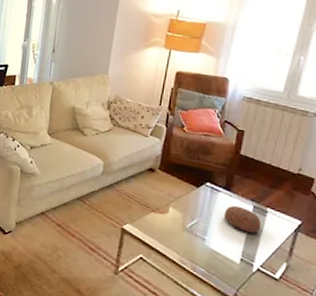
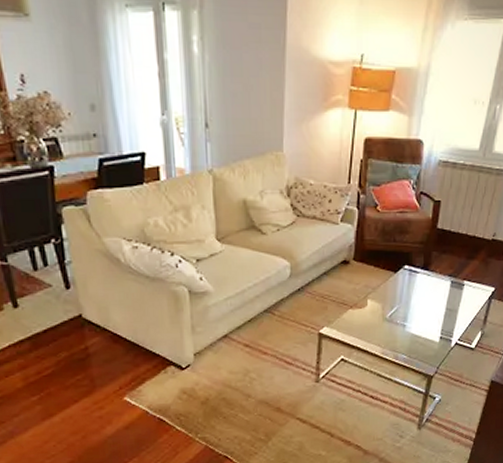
decorative bowl: present [223,205,262,234] -> none [423,284,459,310]

